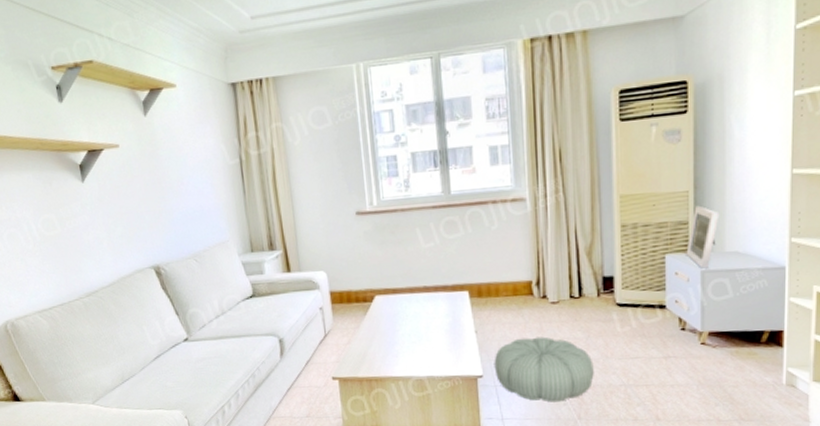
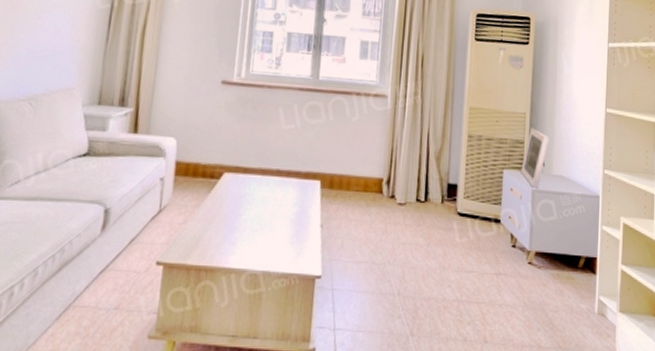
pouf: present [494,337,594,402] -> none [334,238,431,314]

